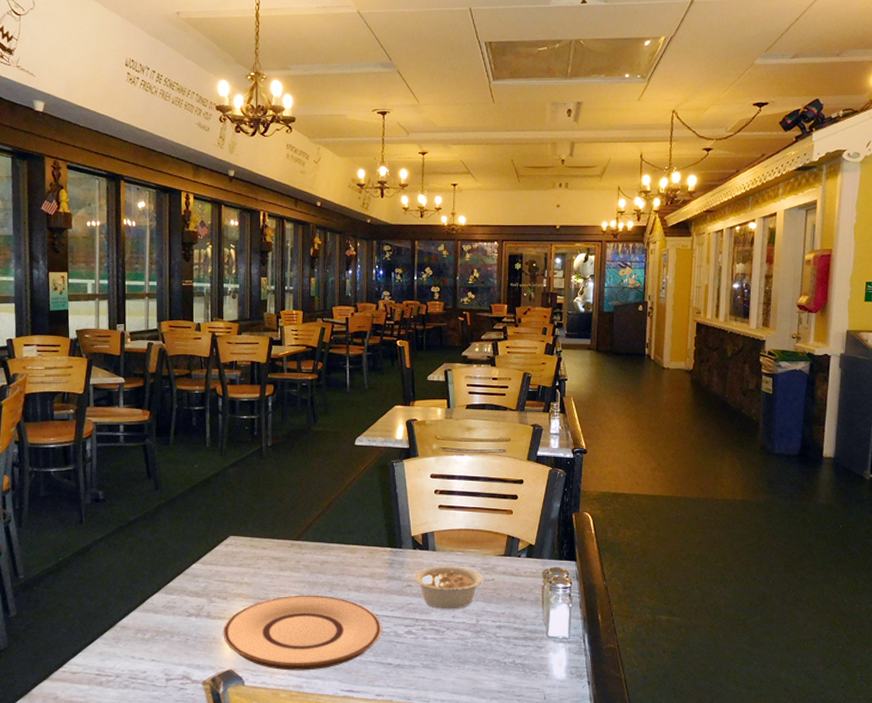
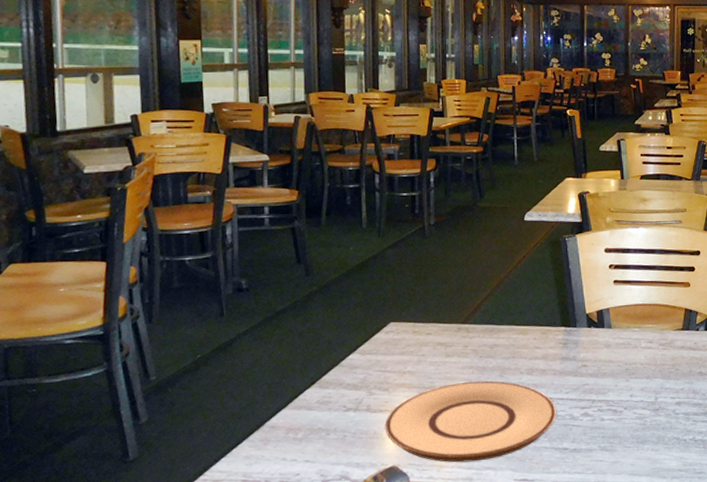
legume: present [414,566,496,609] -> none [590,342,674,389]

